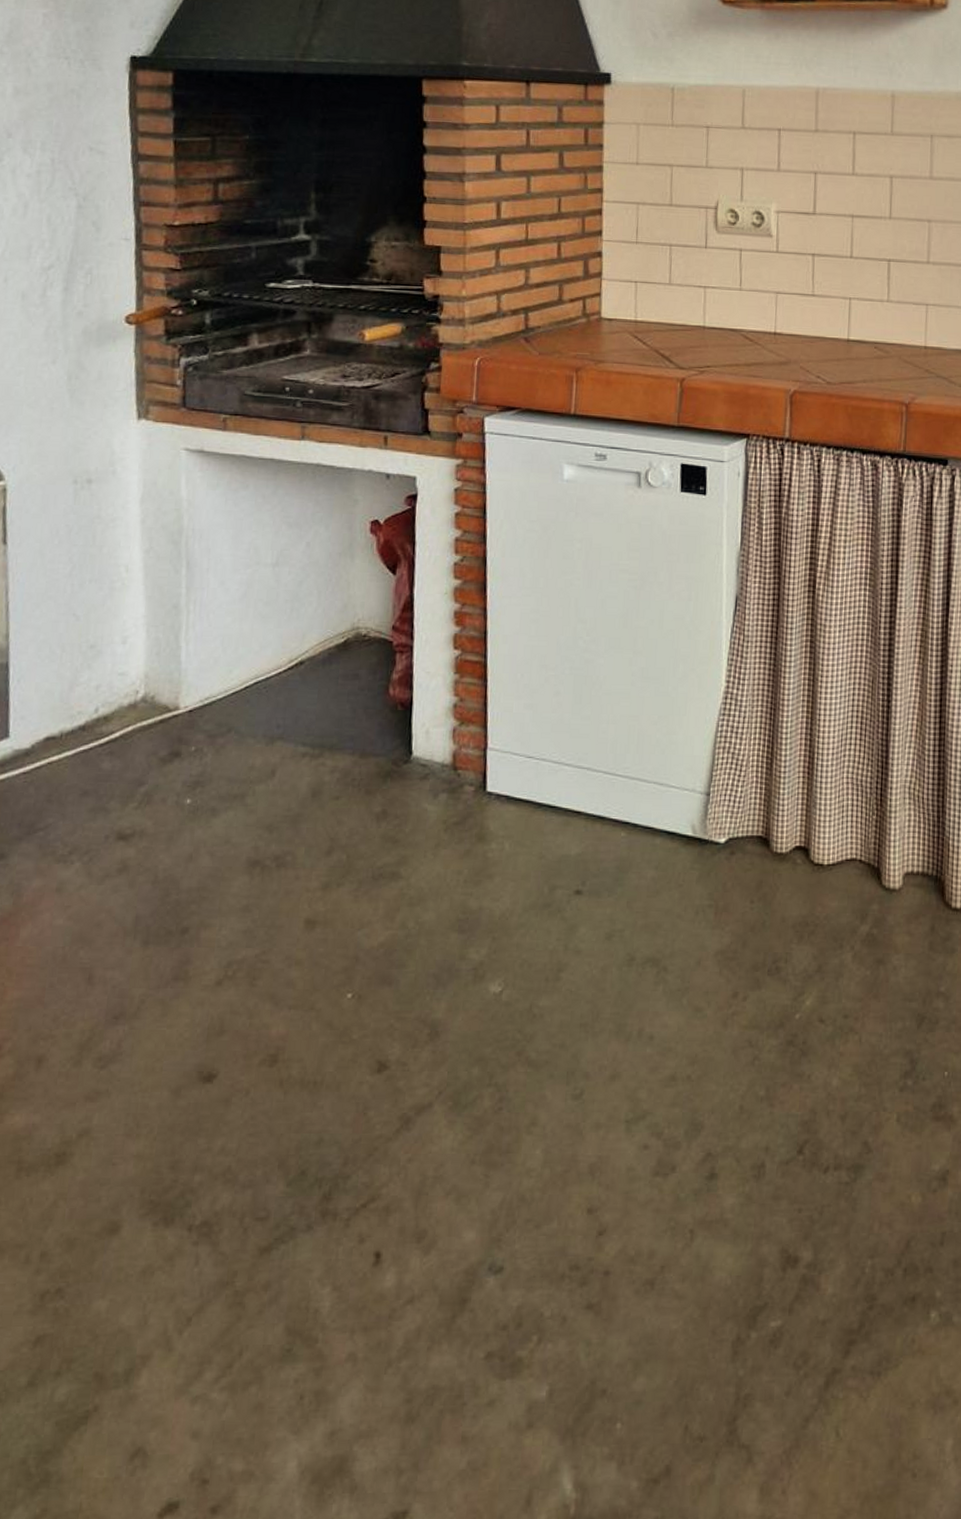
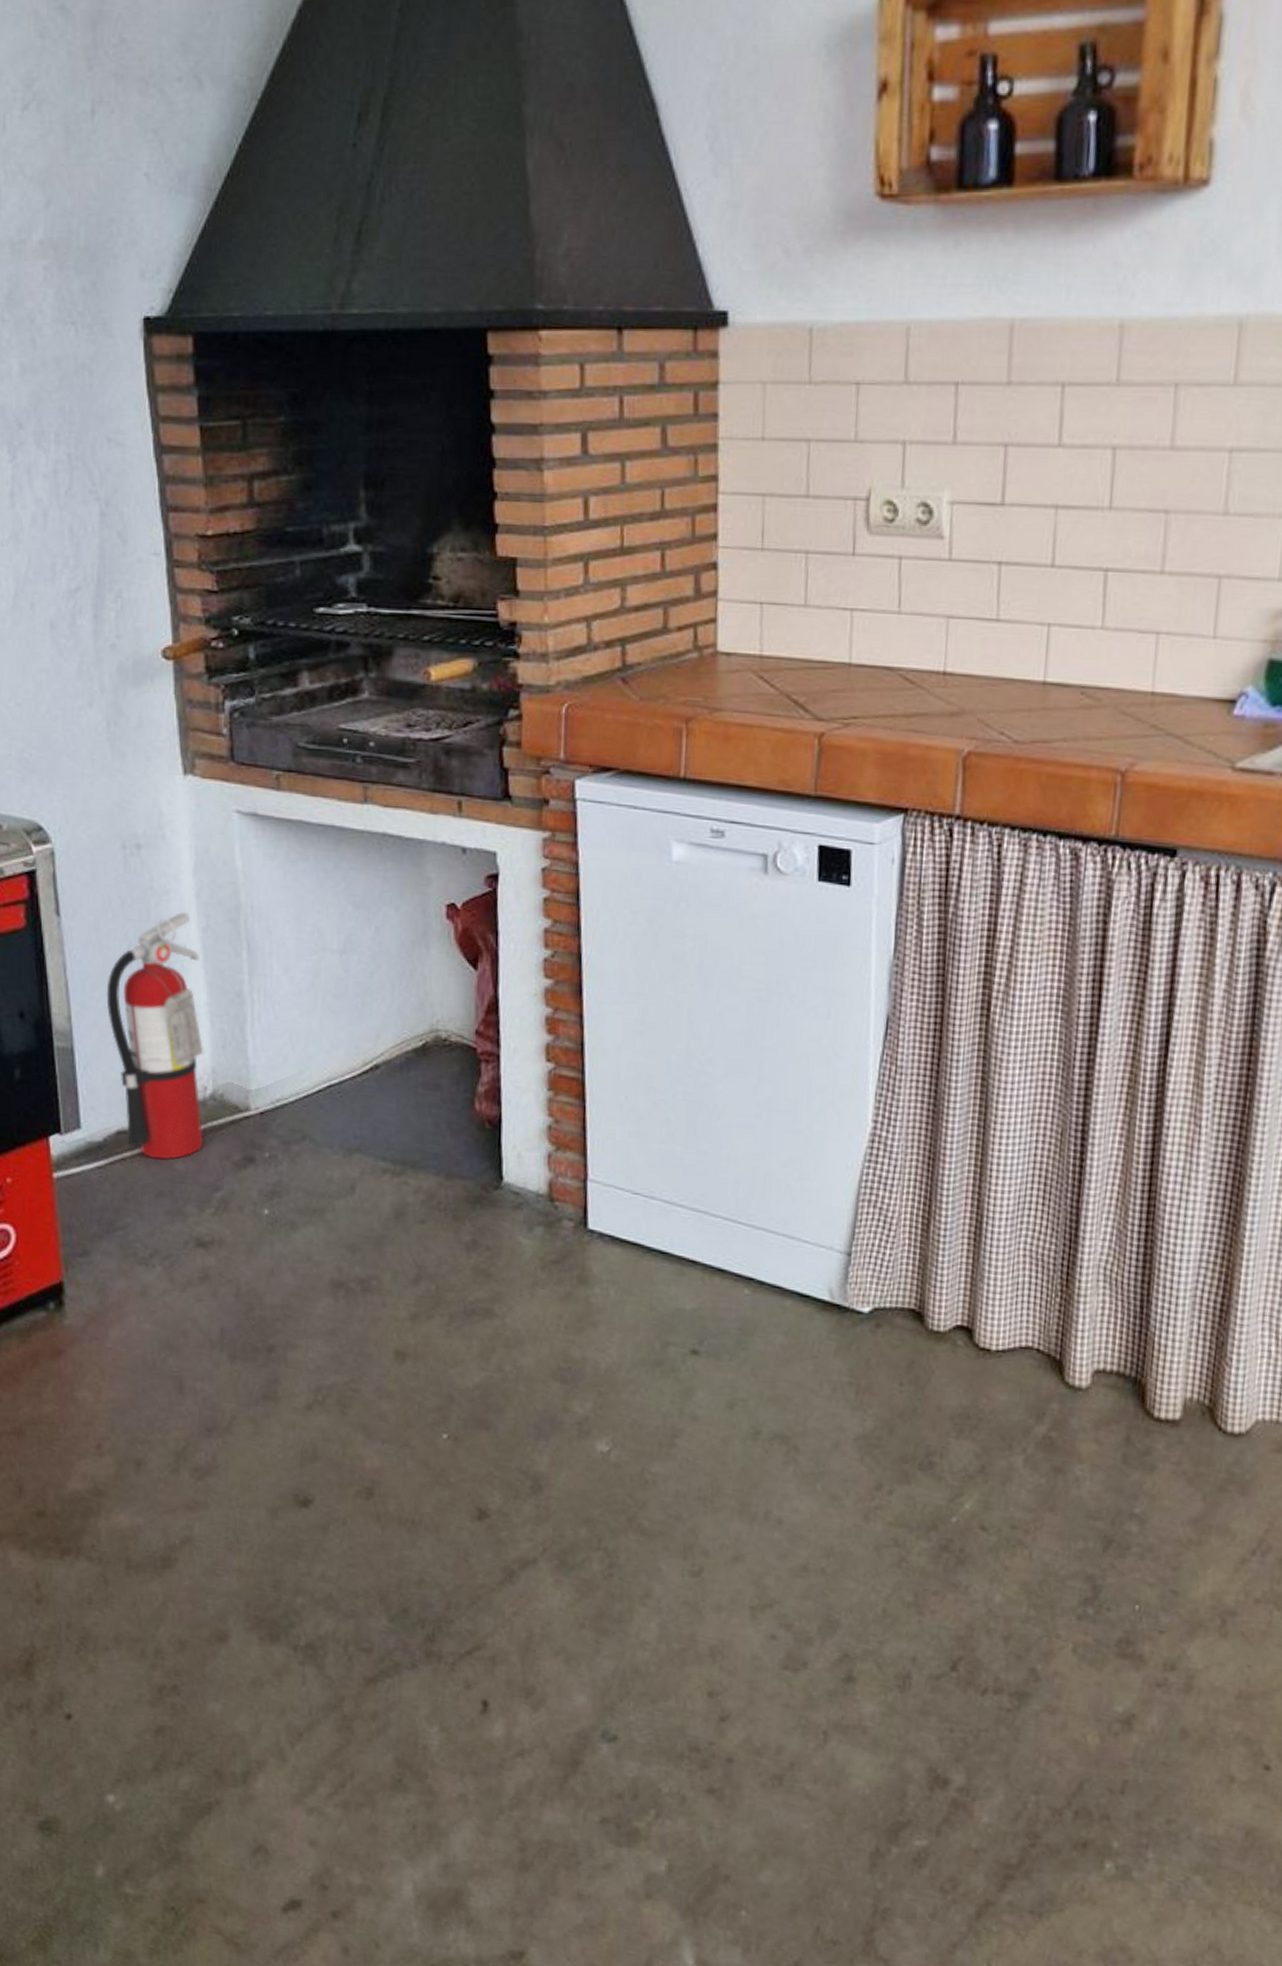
fire extinguisher: none [45,536,141,761] -> present [106,912,204,1160]

